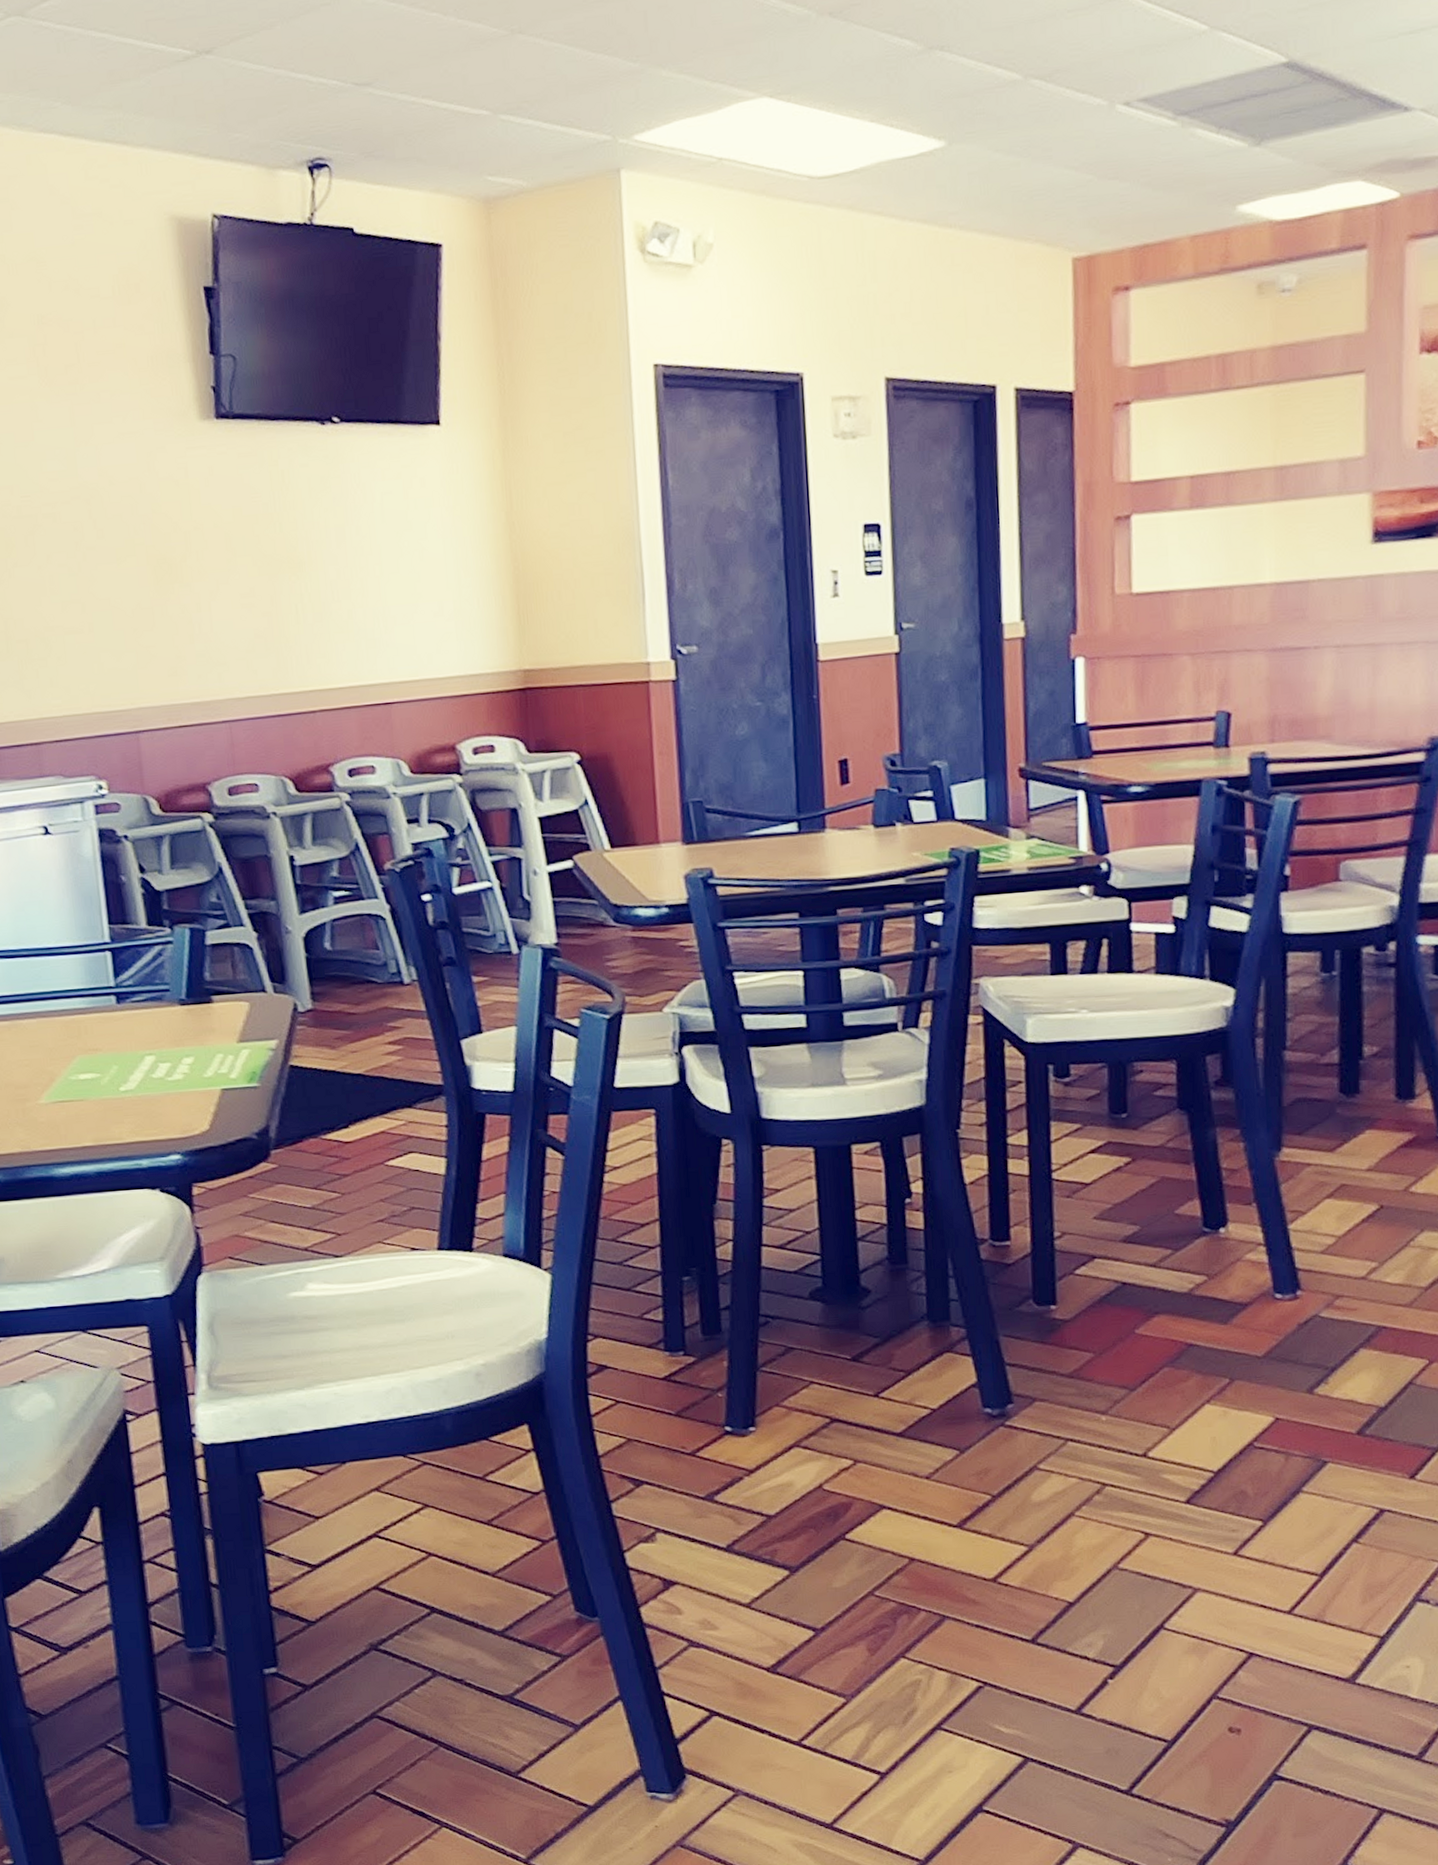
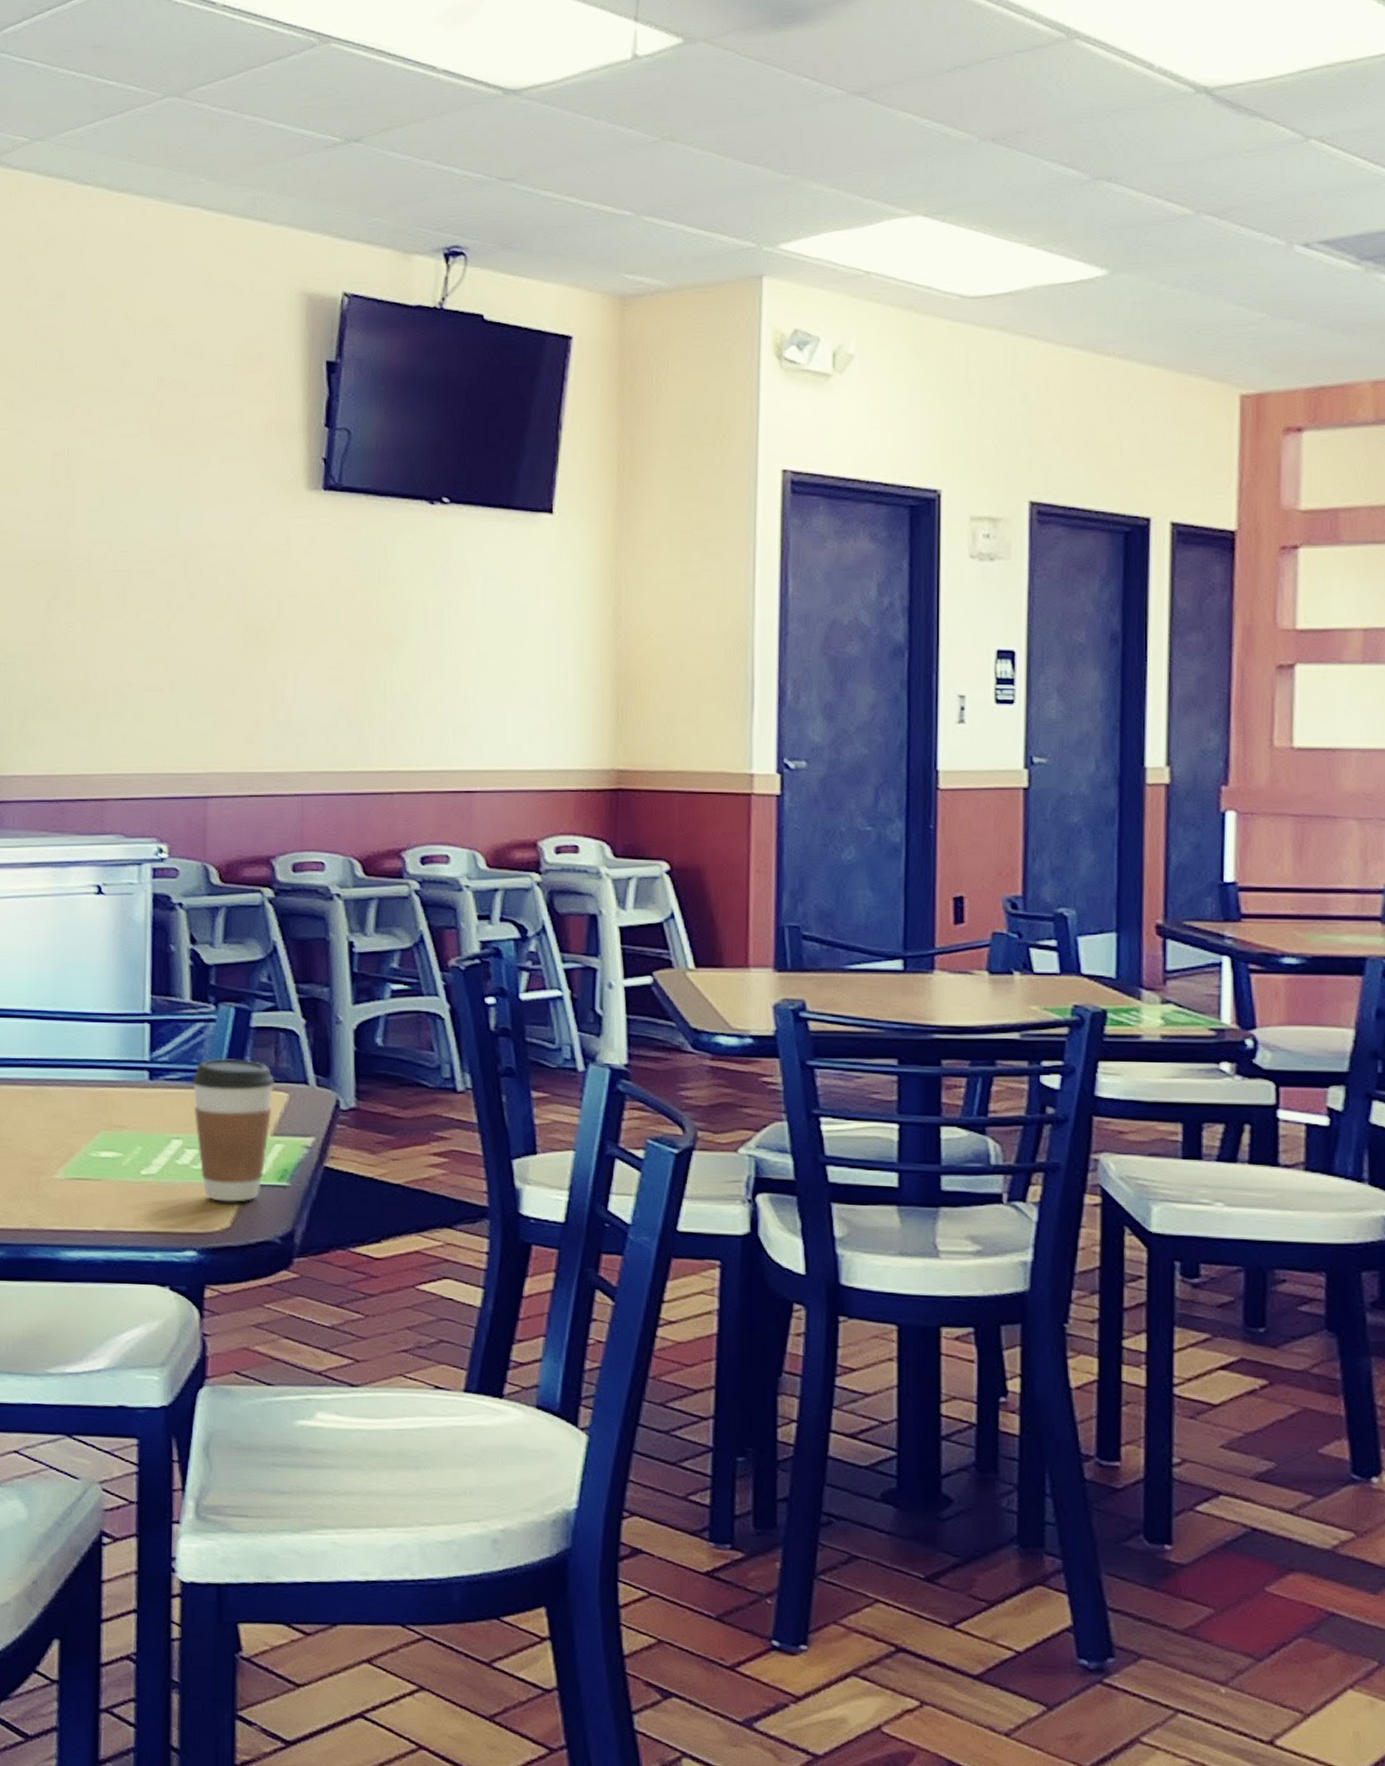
coffee cup: none [157,975,235,1108] -> present [192,1057,274,1202]

